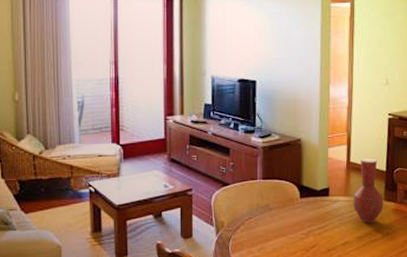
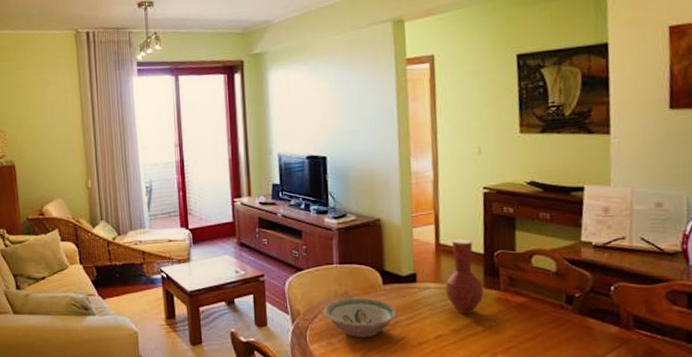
bowl: none [245,209,312,247] -> present [323,297,398,338]

